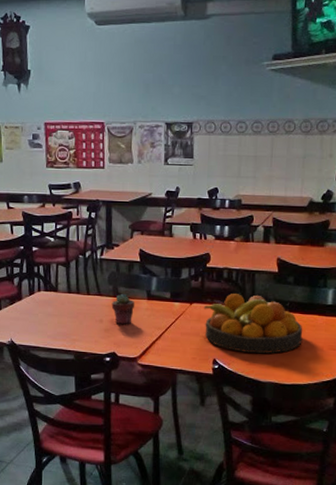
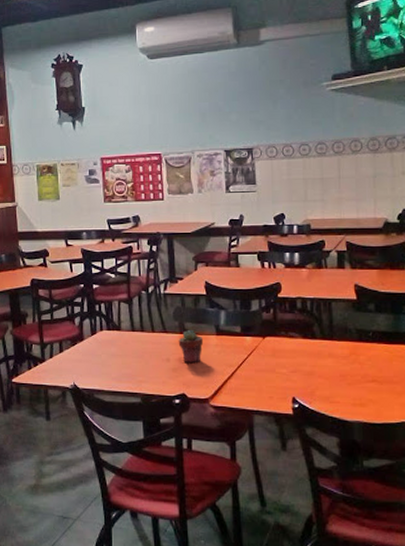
fruit bowl: present [203,293,303,354] -> none [278,325,391,390]

